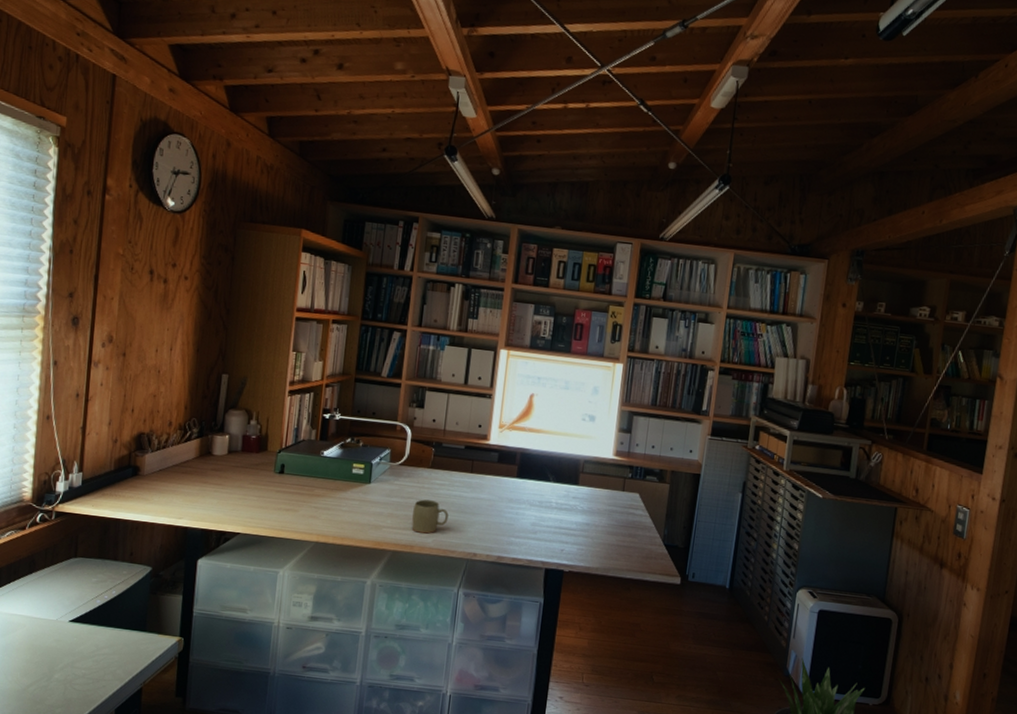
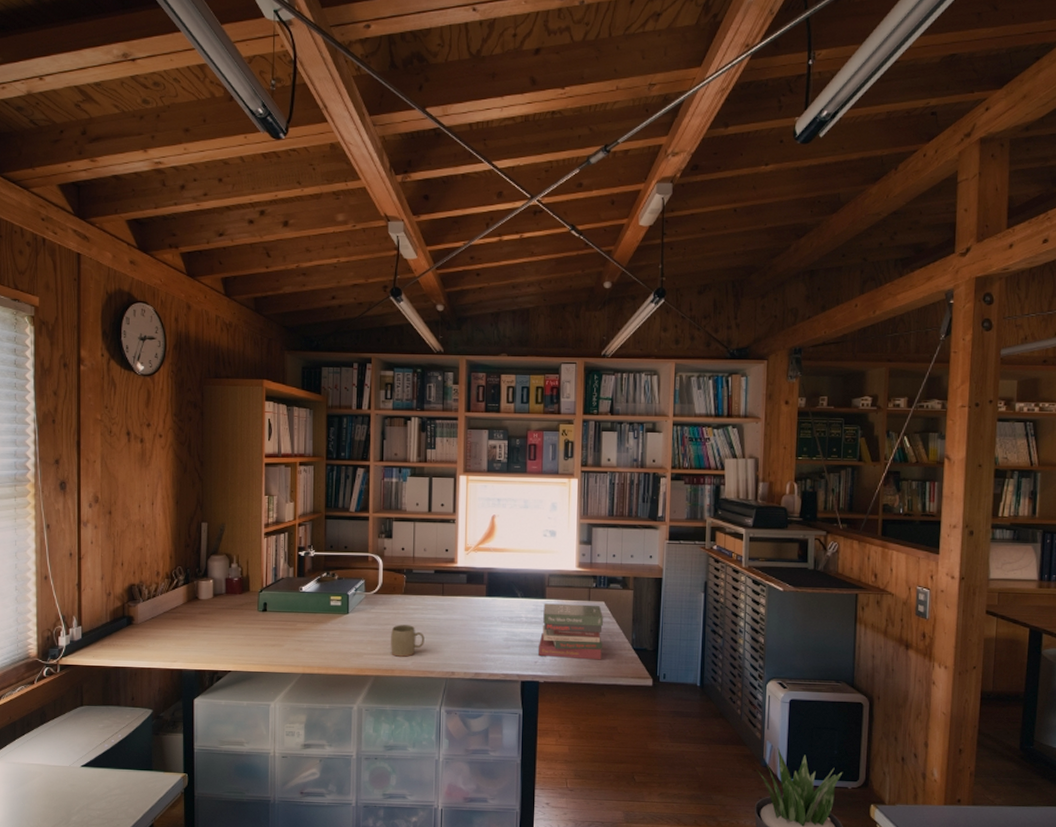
books: none [566,490,636,554] -> present [539,603,603,660]

